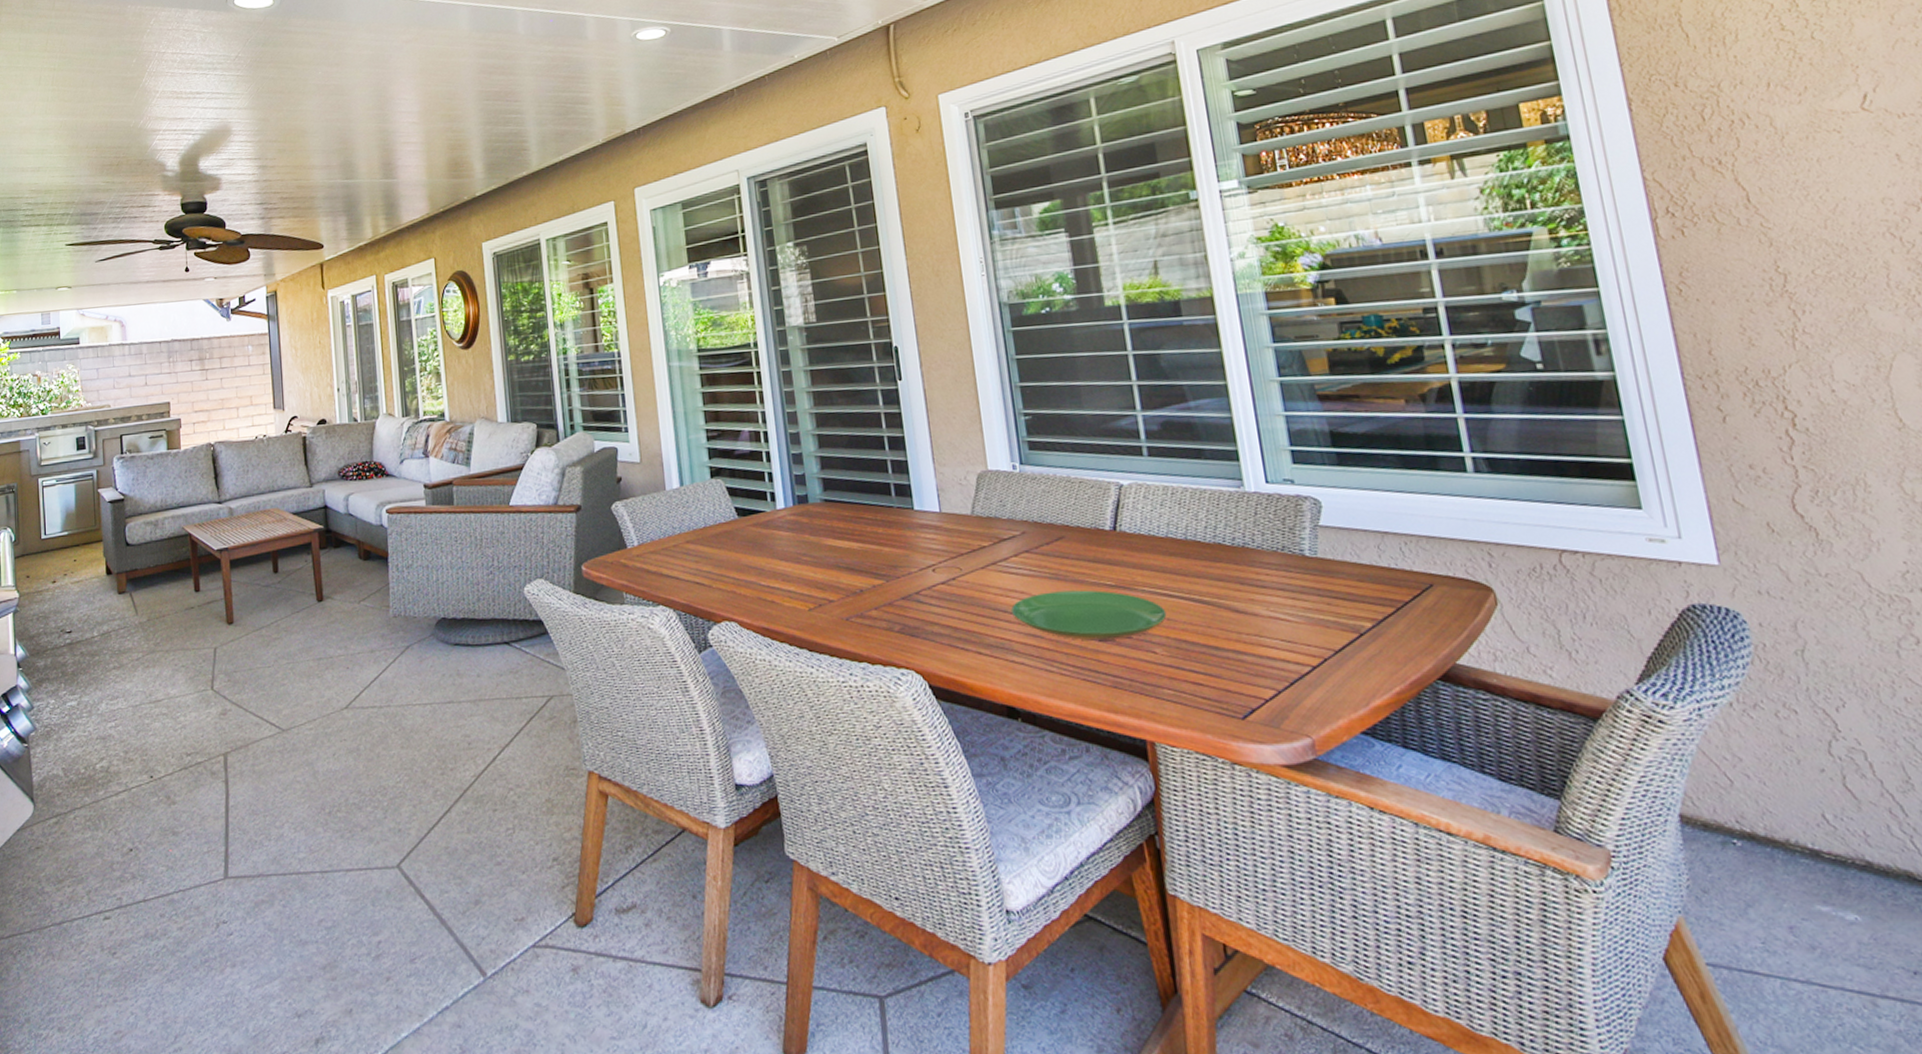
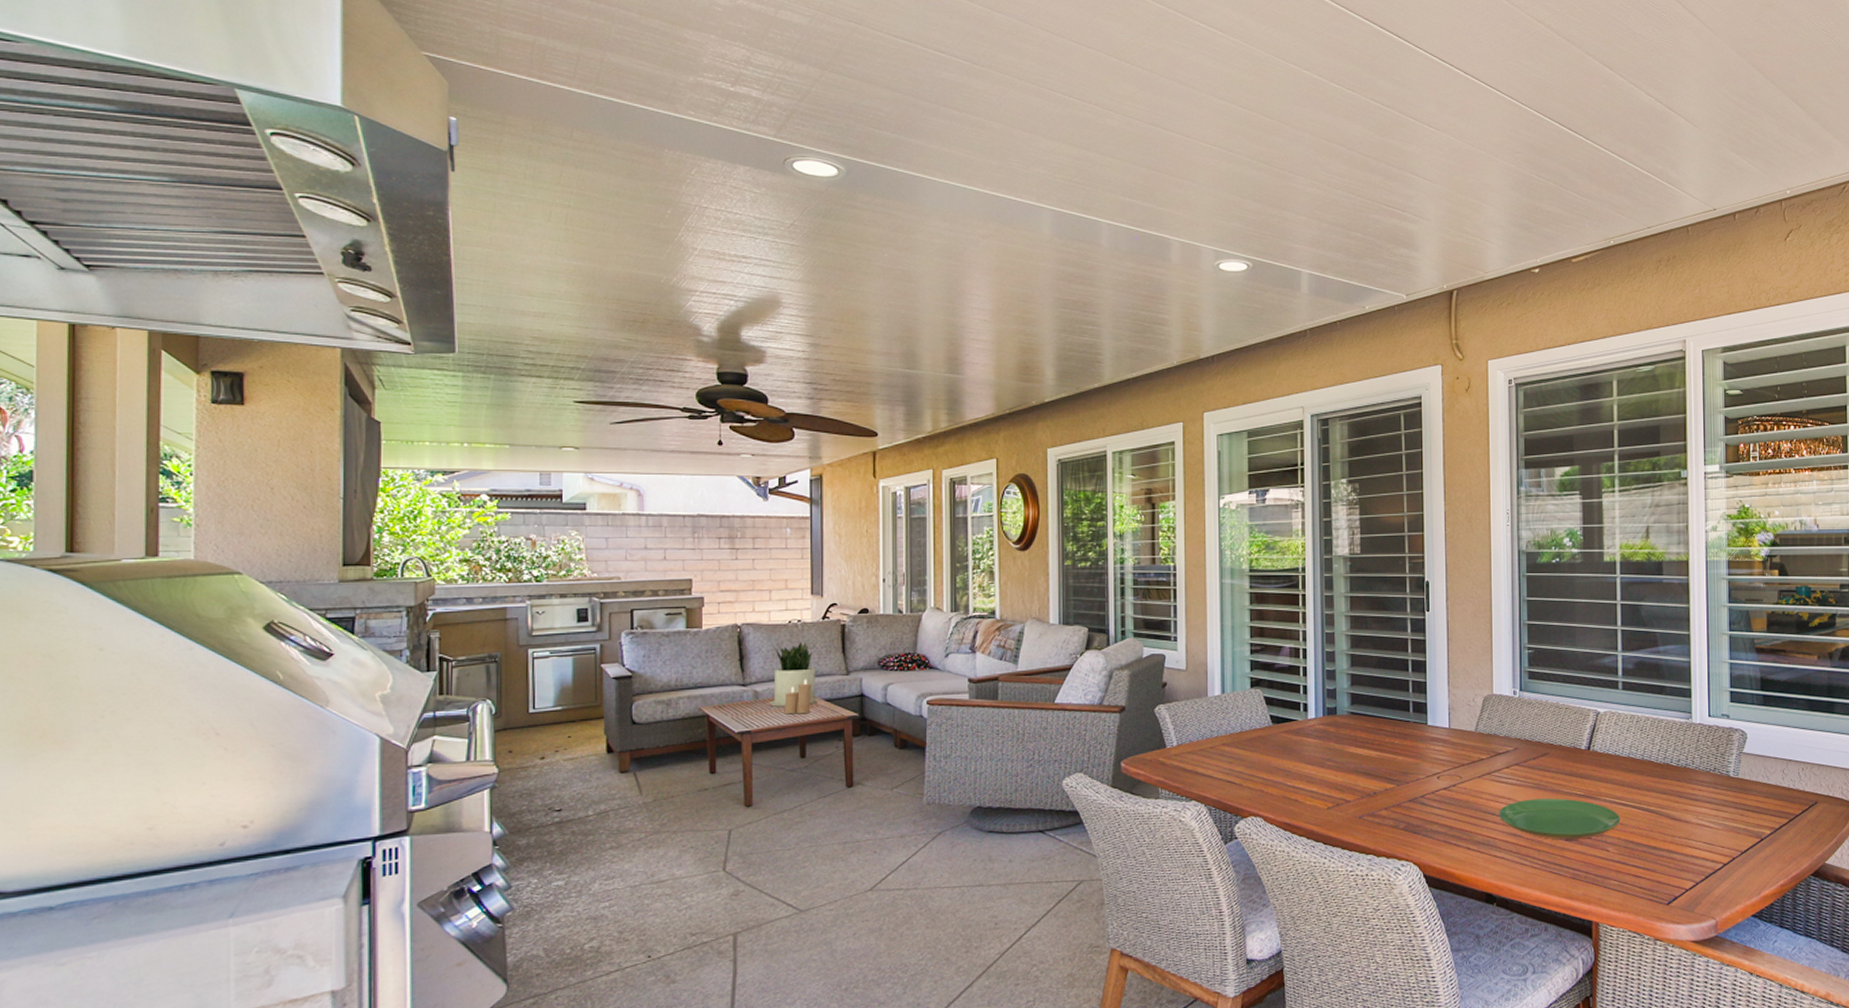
planter: none [242,456,287,524] -> present [769,641,819,708]
candle: none [256,493,280,530] -> present [784,679,812,715]

